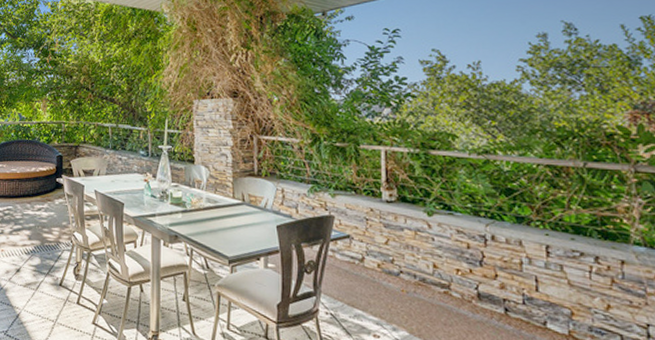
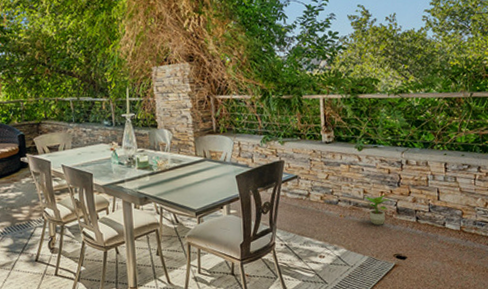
potted plant: none [434,271,469,311] -> present [364,195,390,225]

